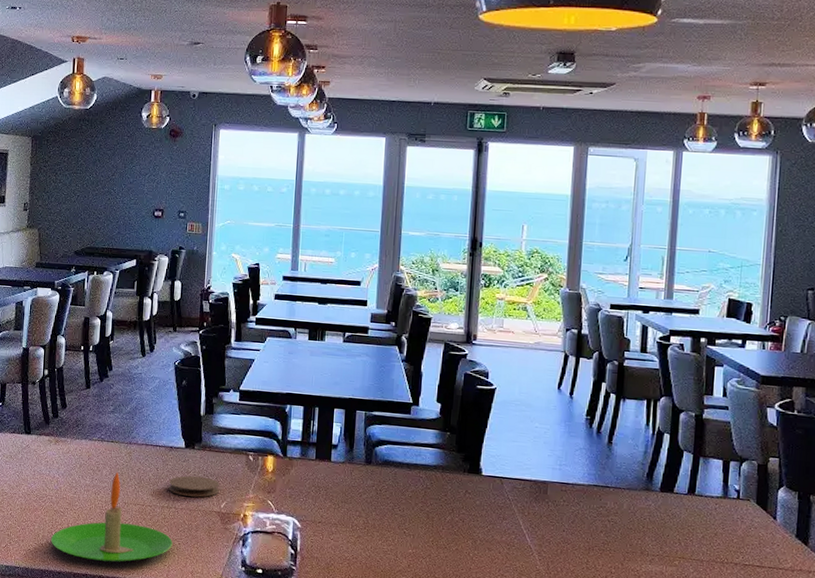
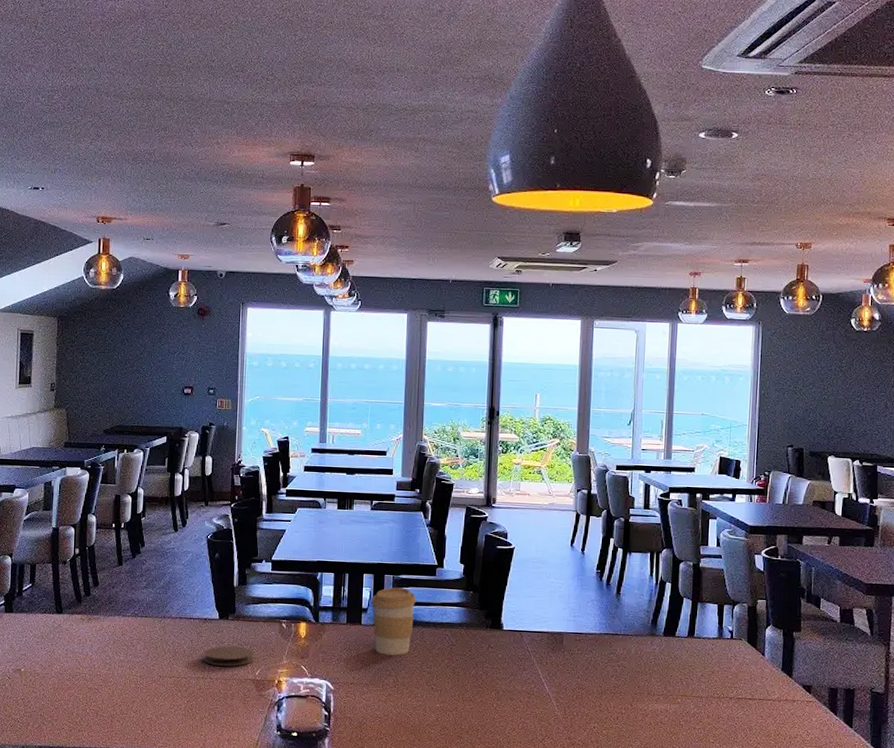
candle: present [50,472,173,563] -> none [84,646,209,736]
coffee cup: none [342,424,389,496] -> present [372,587,416,656]

